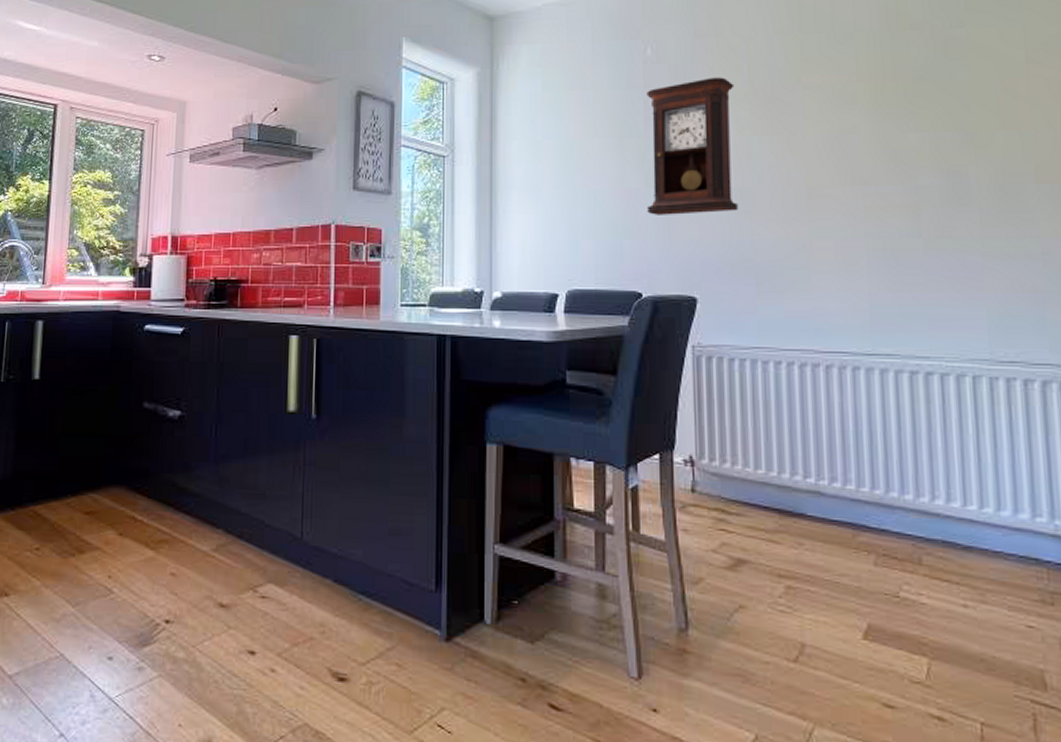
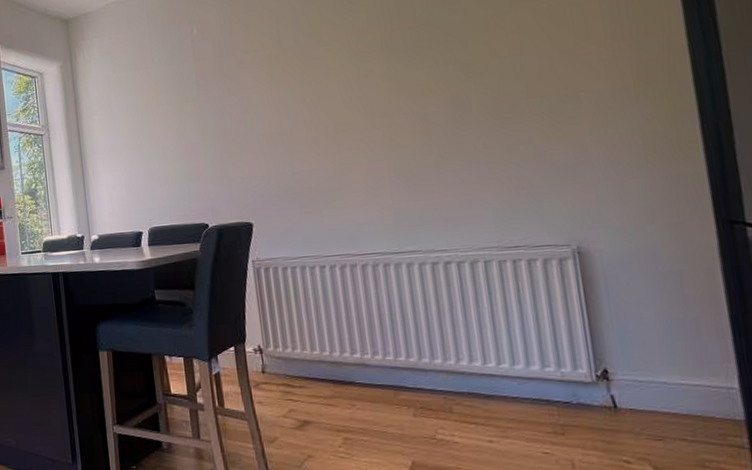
pendulum clock: present [647,77,739,215] -> none [196,44,280,162]

